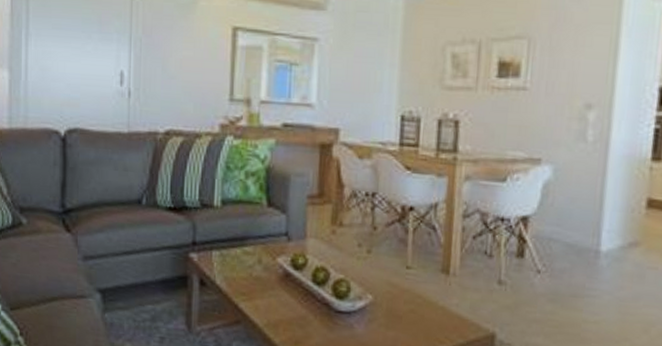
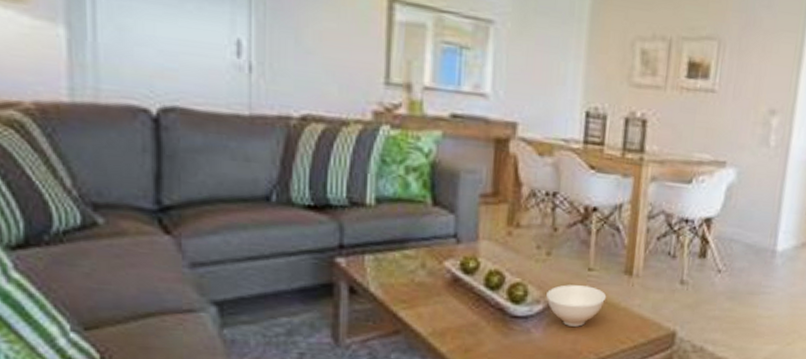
bowl: none [368,282,425,324] -> present [546,284,607,327]

